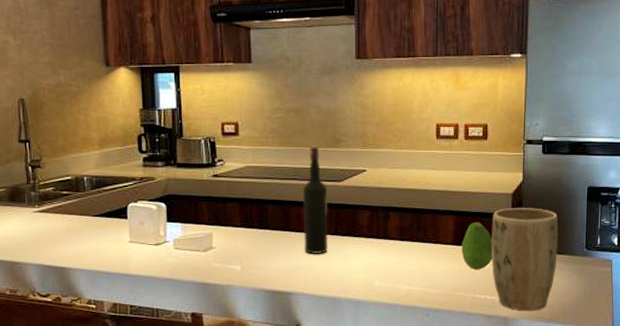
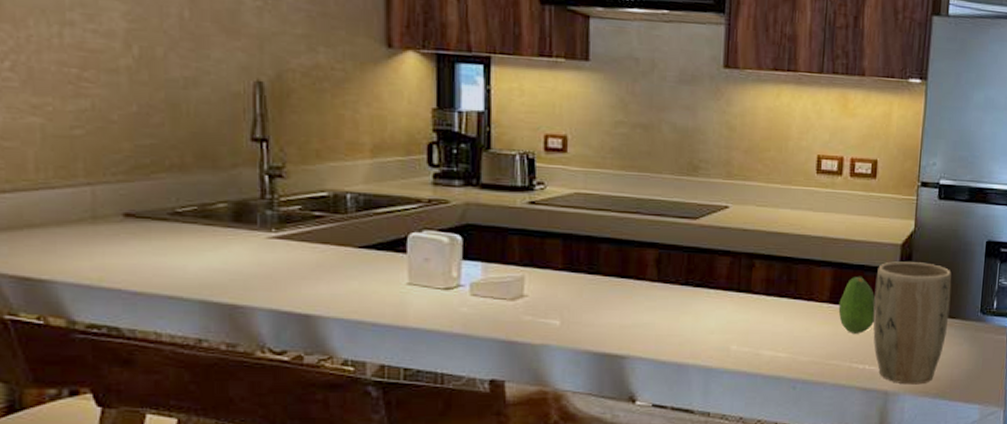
wine bottle: present [302,146,328,255] -> none [644,172,678,310]

